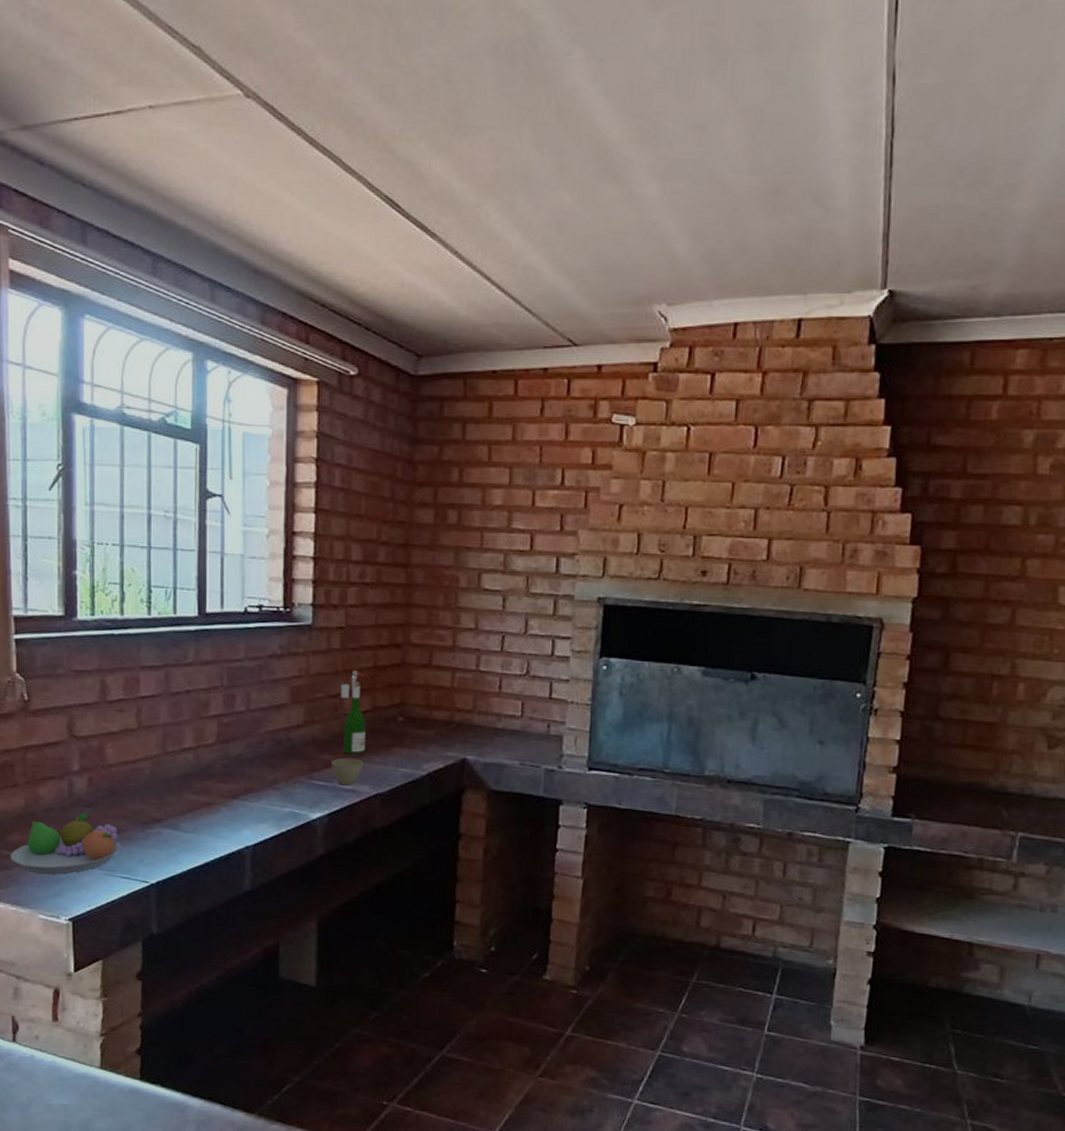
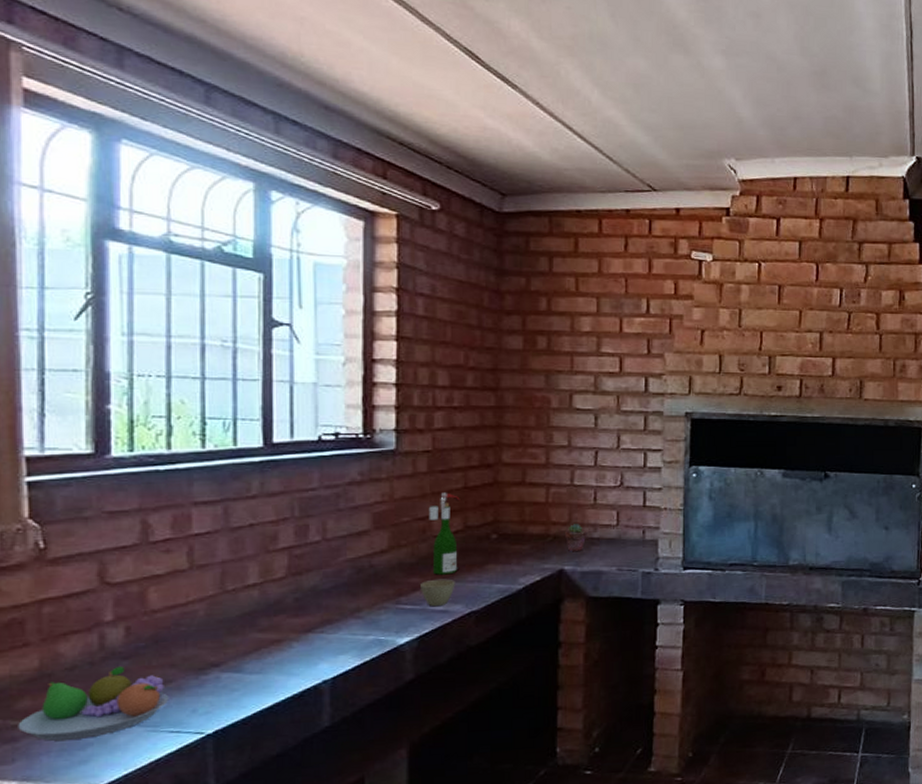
potted succulent: none [469,712,491,742] -> present [565,524,587,552]

